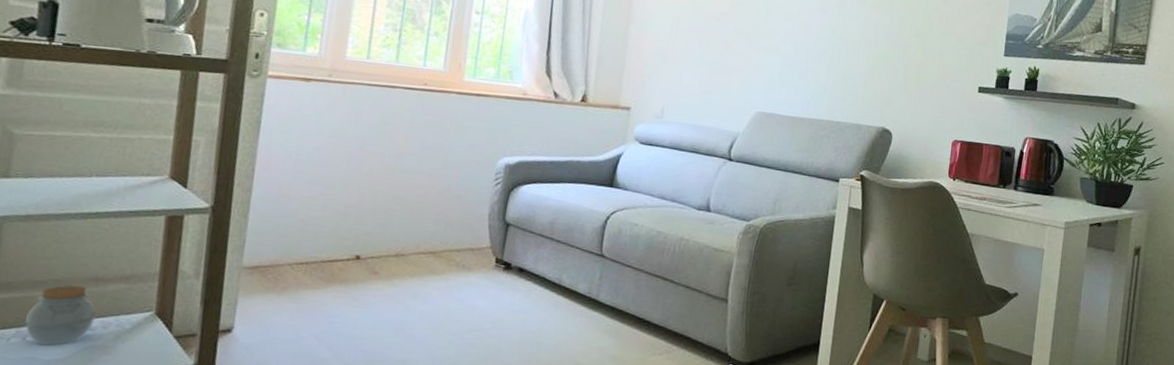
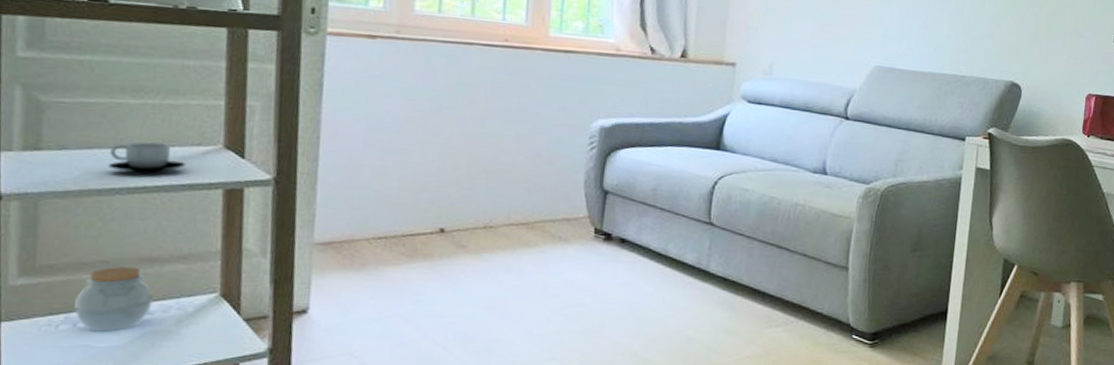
cup: none [66,171,135,201] -> present [107,142,186,174]

